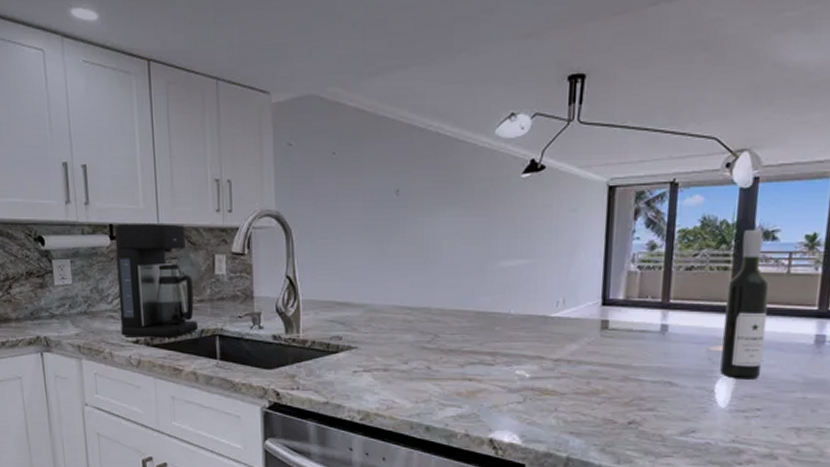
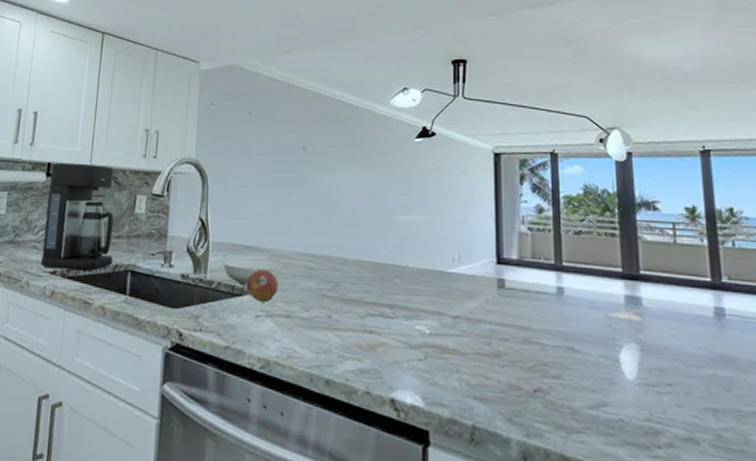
bowl: none [315,316,379,343] -> present [222,259,283,287]
fruit: none [342,325,375,358] -> present [247,268,278,303]
bottle: present [720,229,770,380] -> none [618,198,665,351]

